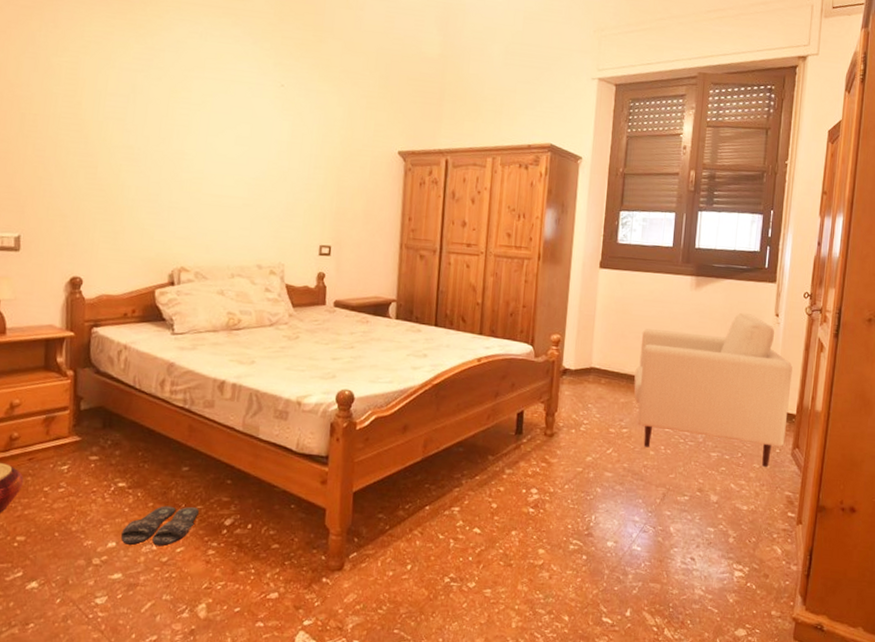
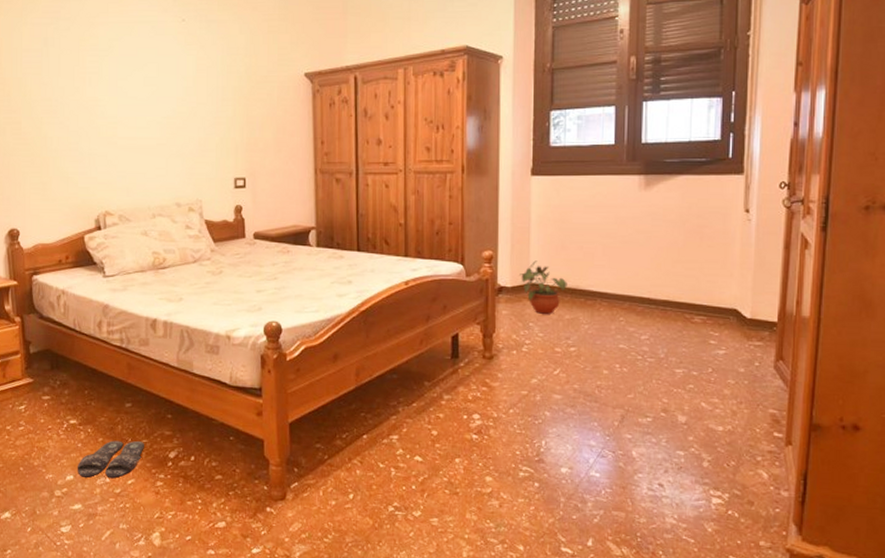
potted plant: none [583,346,624,397] -> present [519,260,567,314]
chair: present [634,312,793,467] -> none [579,211,770,382]

